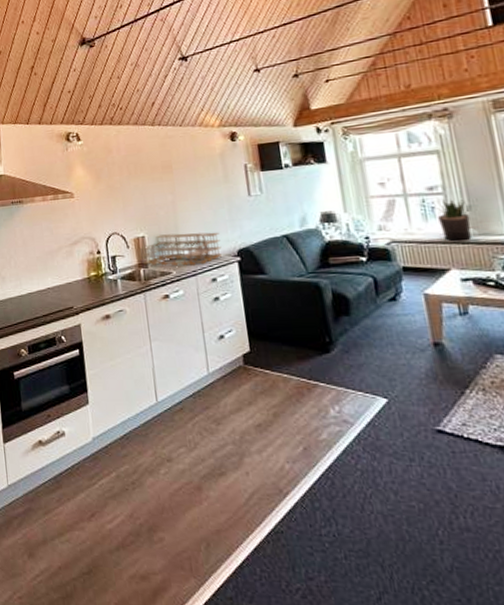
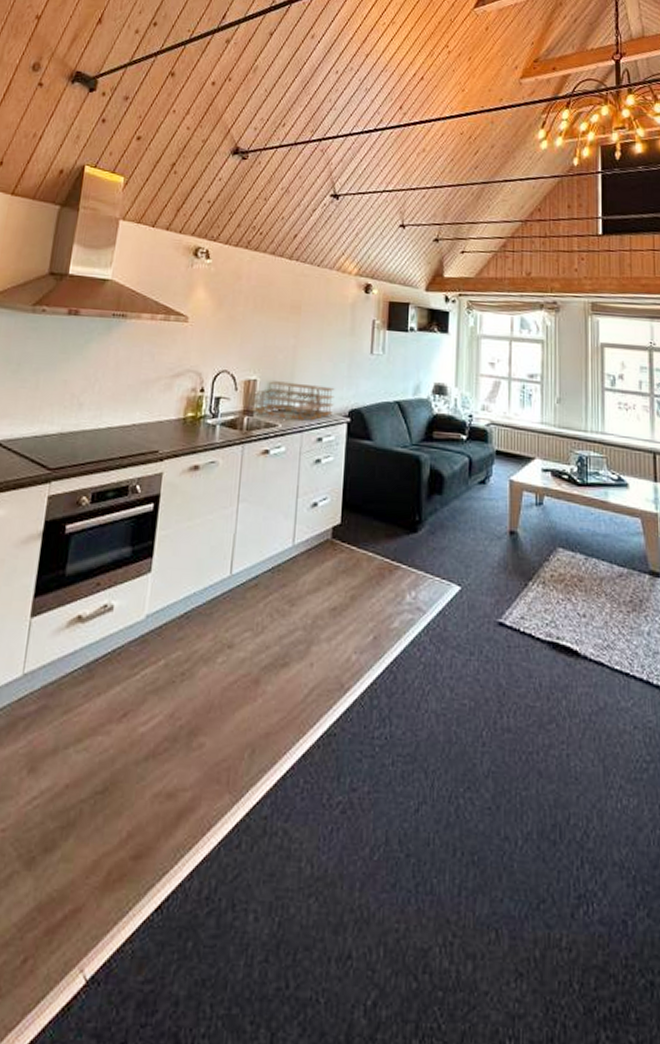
planter: present [437,198,472,242] -> none [533,387,558,432]

